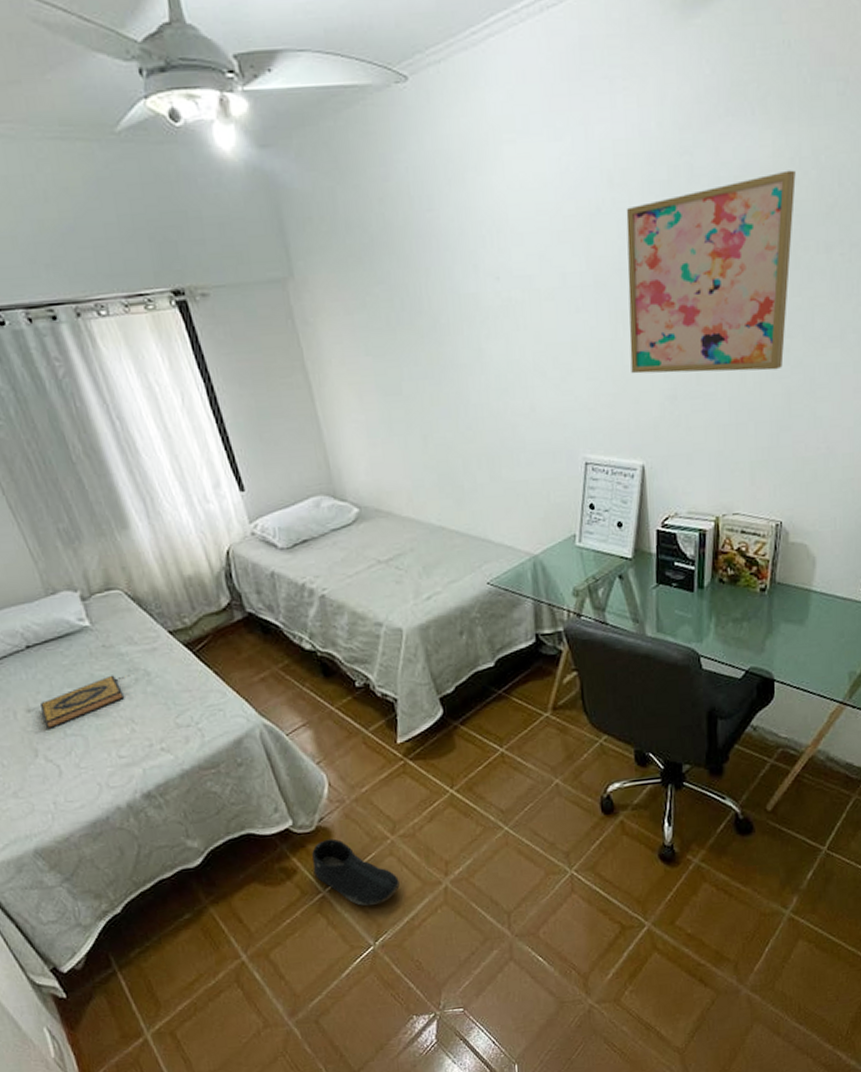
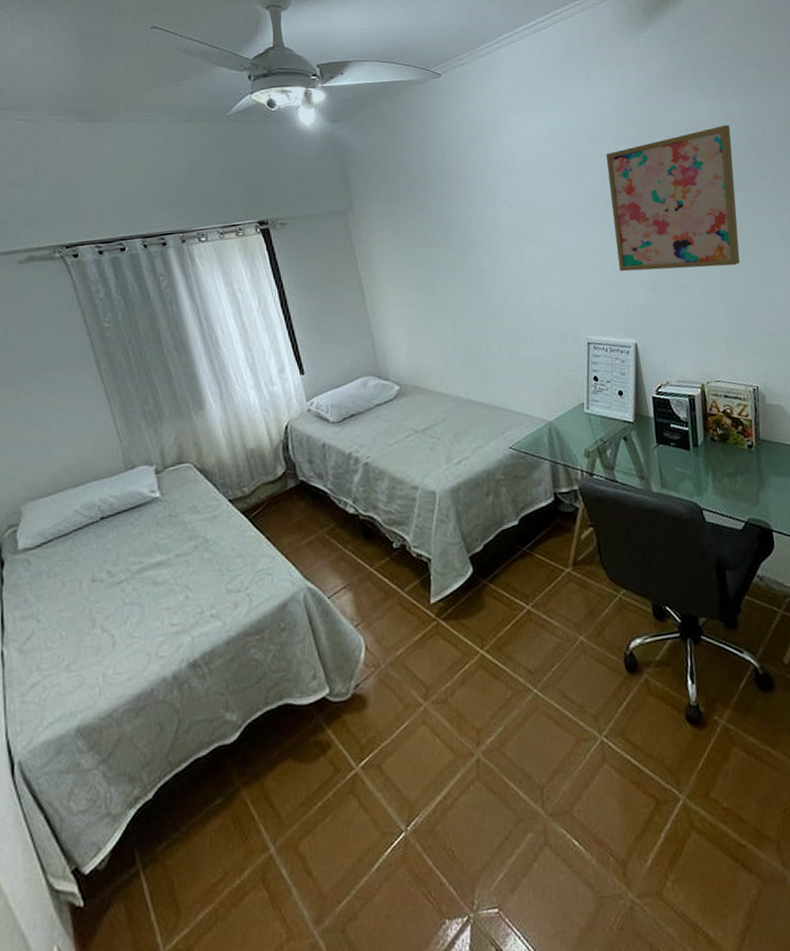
hardback book: present [40,675,125,730] -> none [106,543,183,599]
shoe: present [312,838,400,907] -> none [347,707,432,784]

